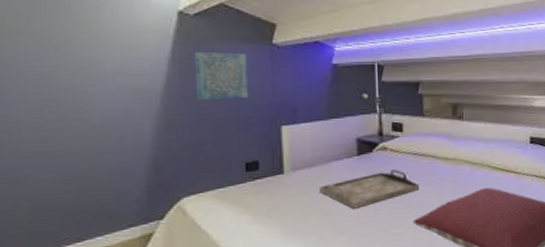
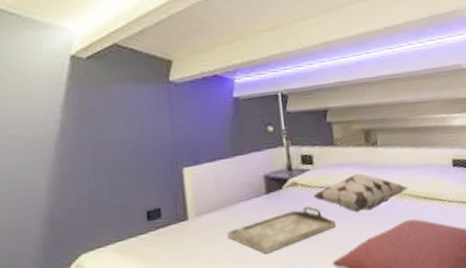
wall art: present [195,51,249,100] -> none [89,93,148,148]
decorative pillow: none [400,143,488,178] -> present [313,173,409,213]

